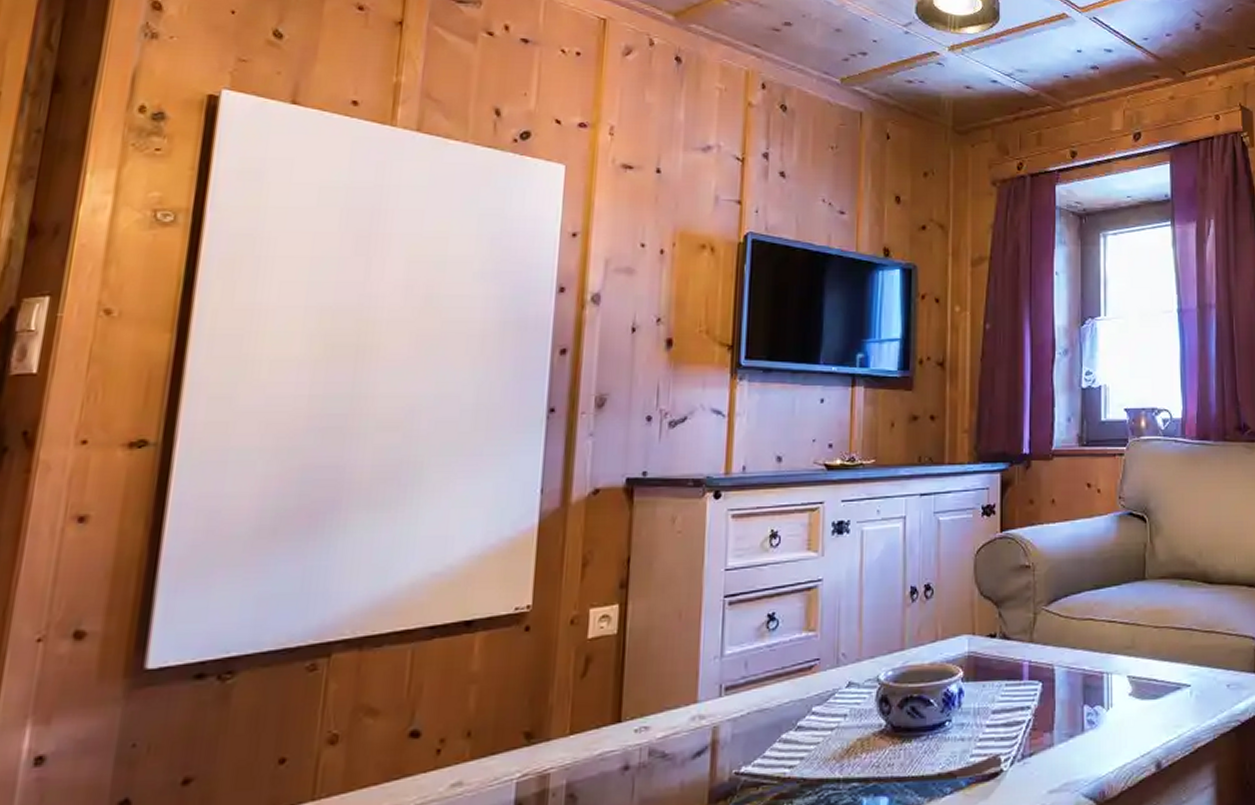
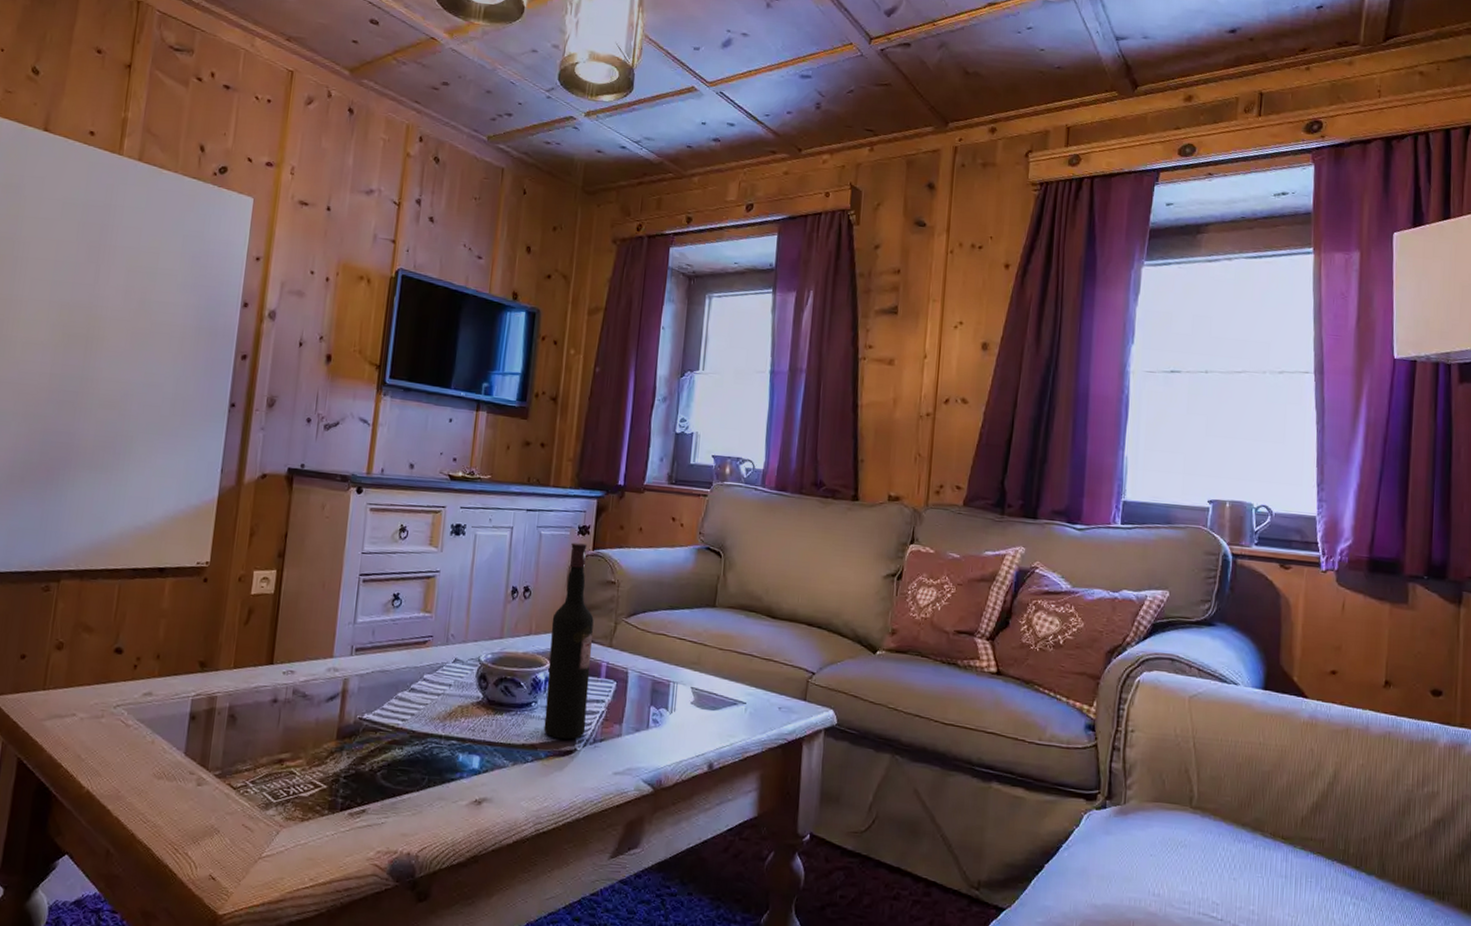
wine bottle: none [960,526,1011,761] -> present [543,542,594,740]

